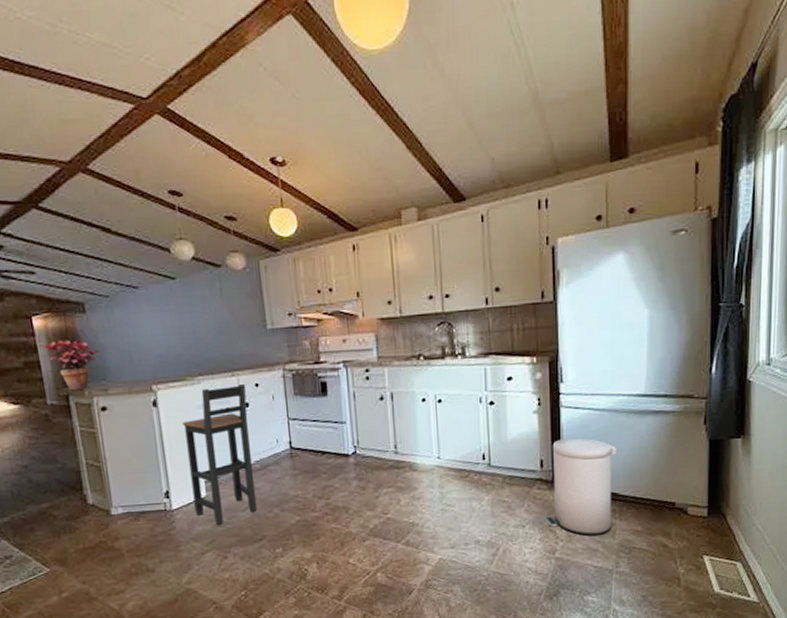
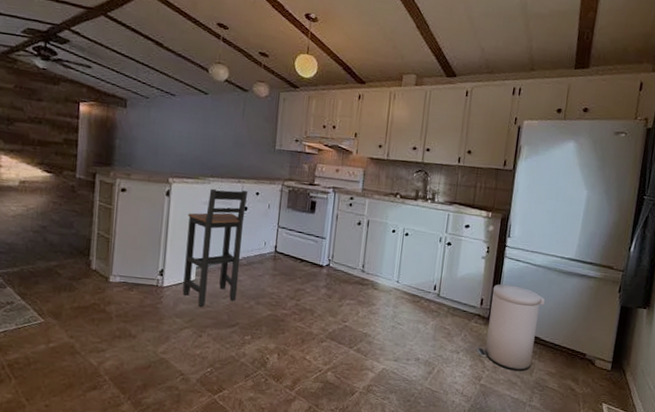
potted plant: present [42,338,99,391] -> none [83,126,130,171]

